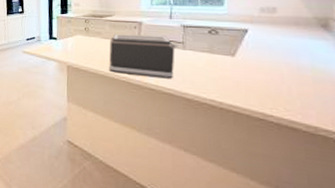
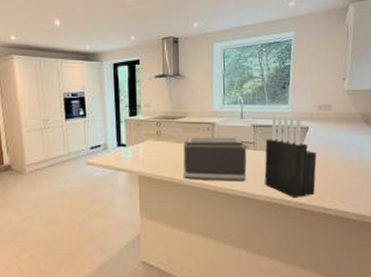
knife block: none [194,17,257,101] -> present [264,115,317,197]

